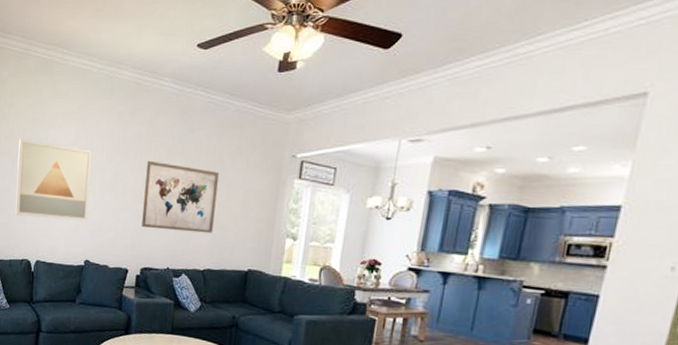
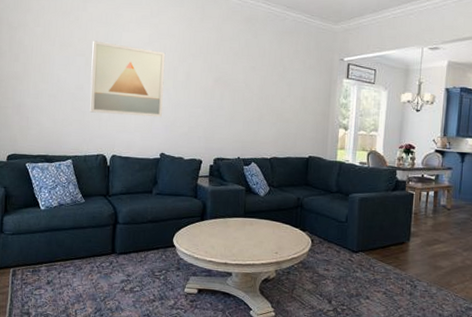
wall art: present [142,160,219,234] -> none [213,62,280,126]

